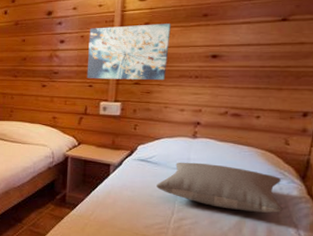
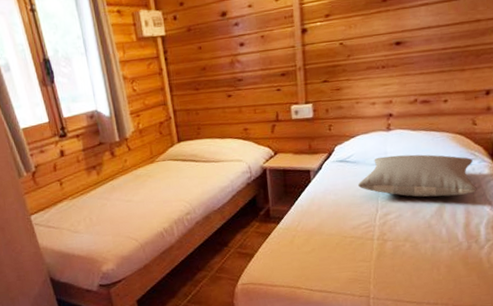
wall art: present [86,23,171,81] -> none [269,13,354,82]

